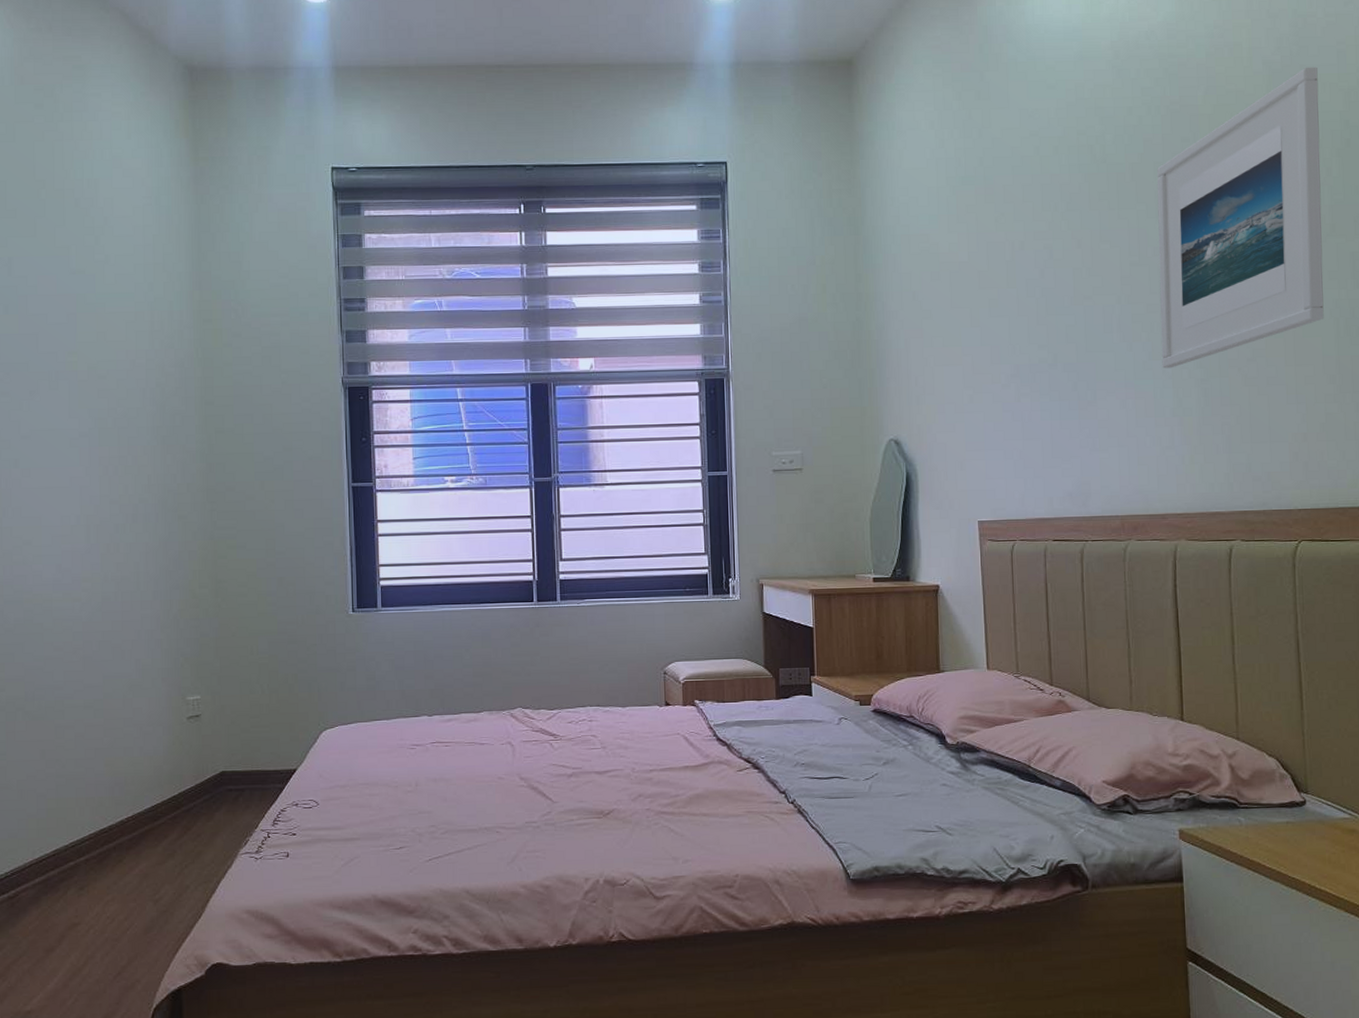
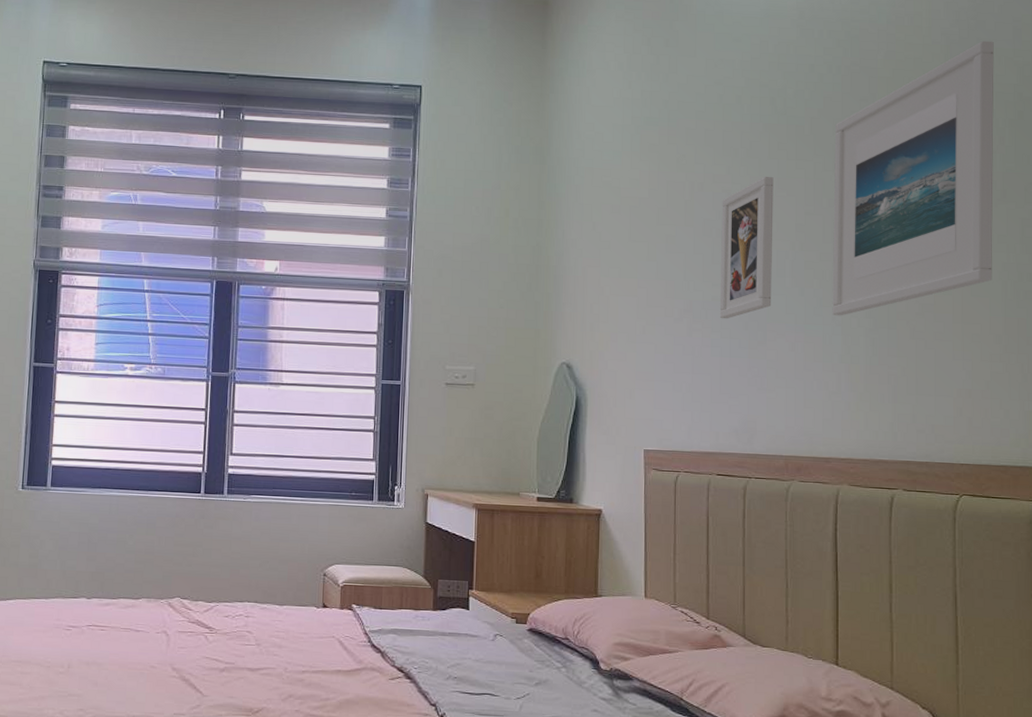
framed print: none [1044,228,1100,381] -> present [719,176,774,319]

